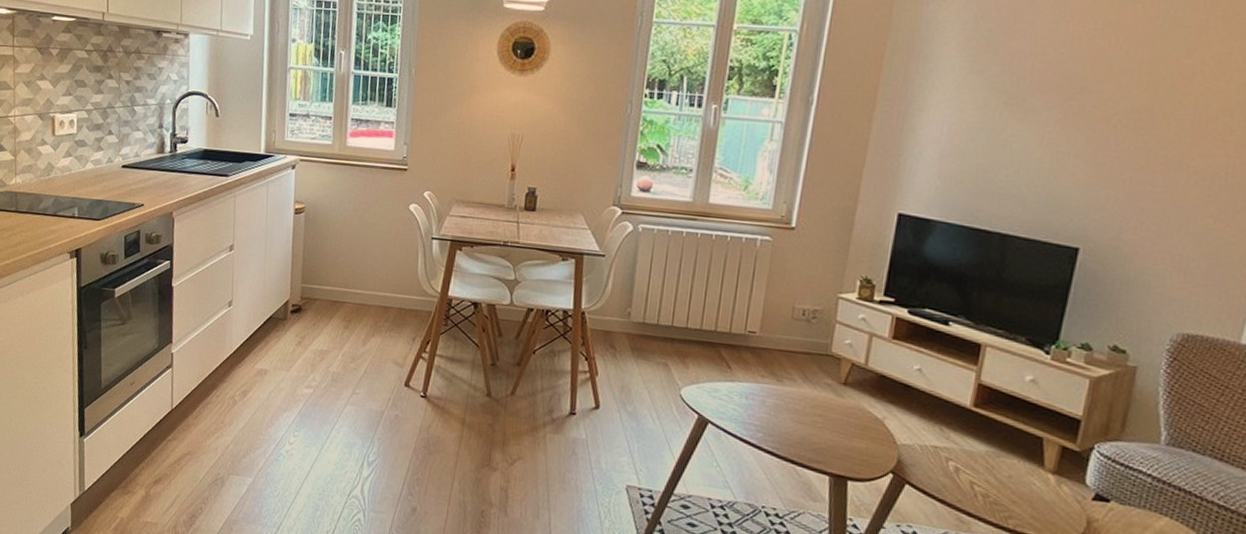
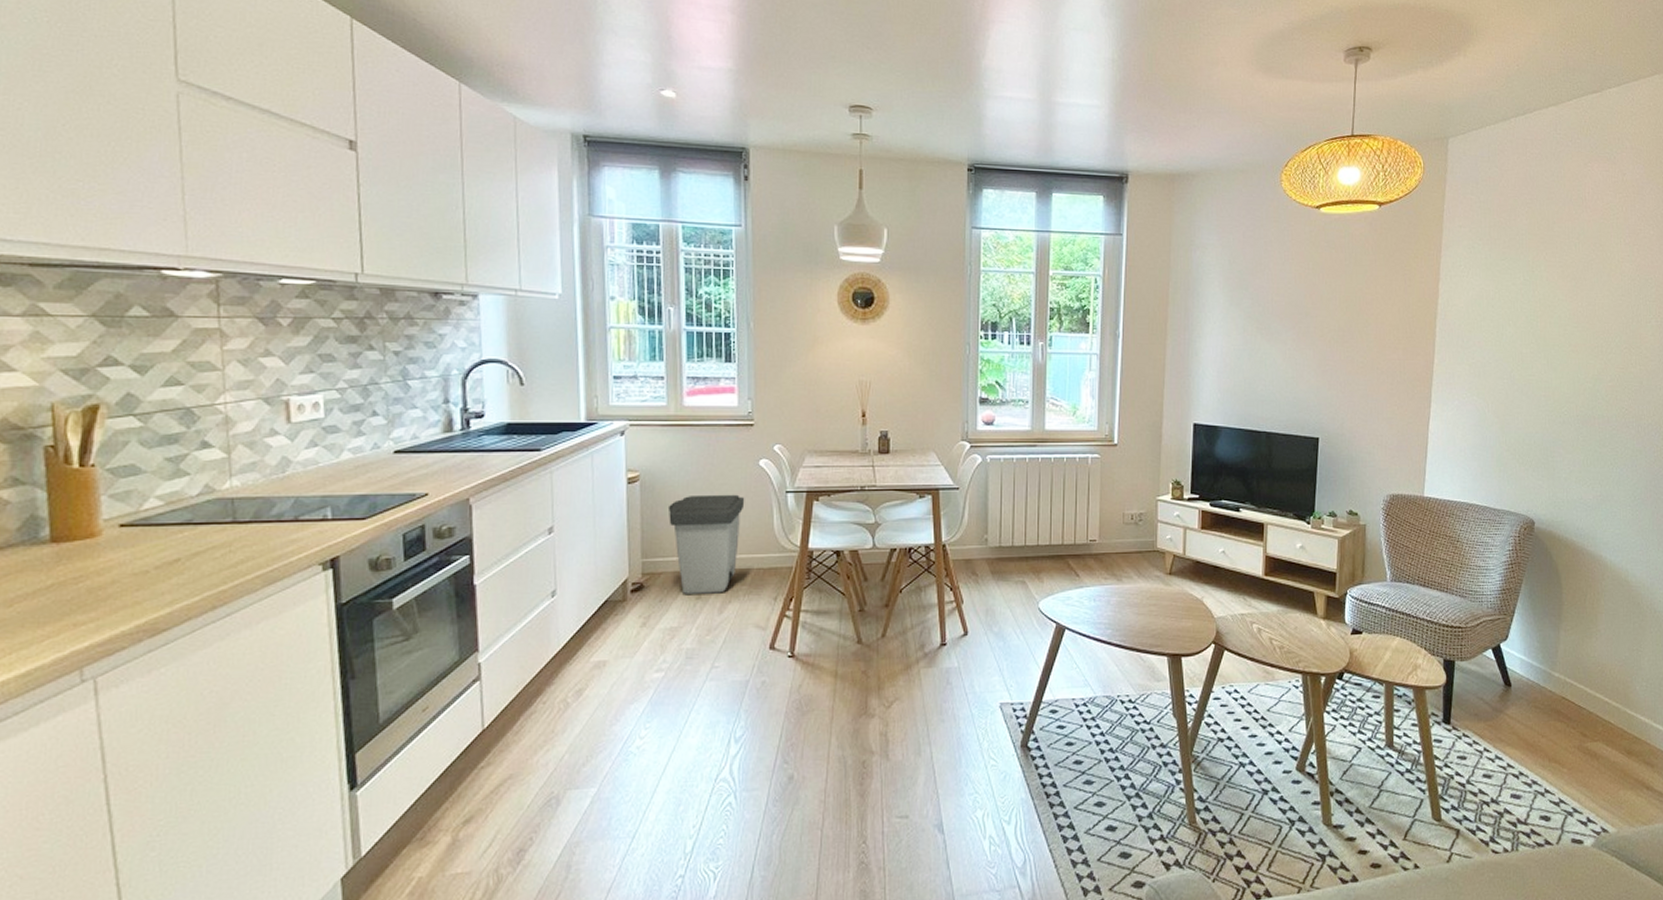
trash can: none [326,231,394,326] -> present [667,494,745,594]

